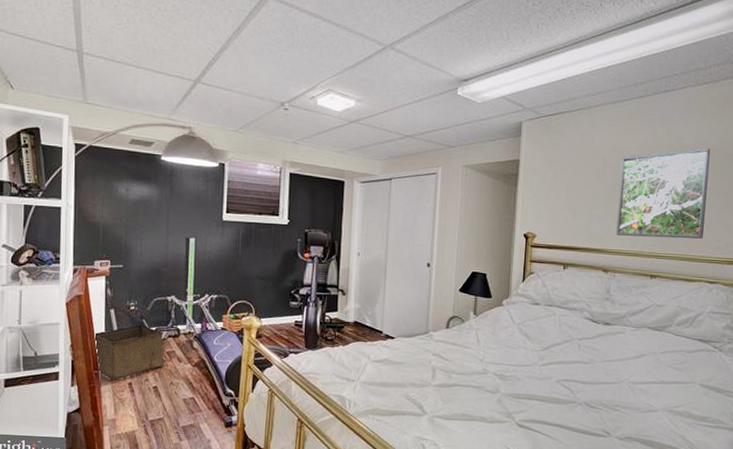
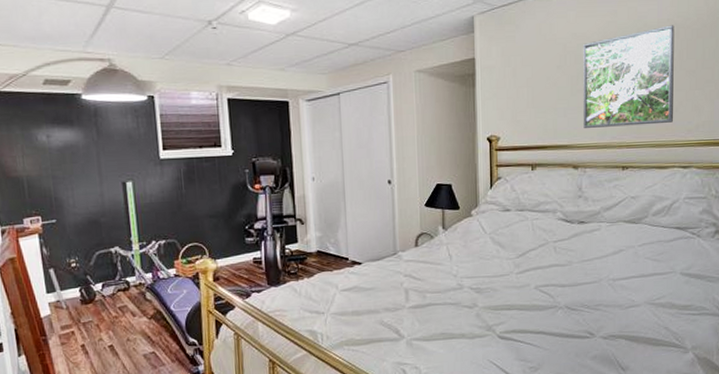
storage bin: present [94,325,164,380] -> none [35,282,117,344]

